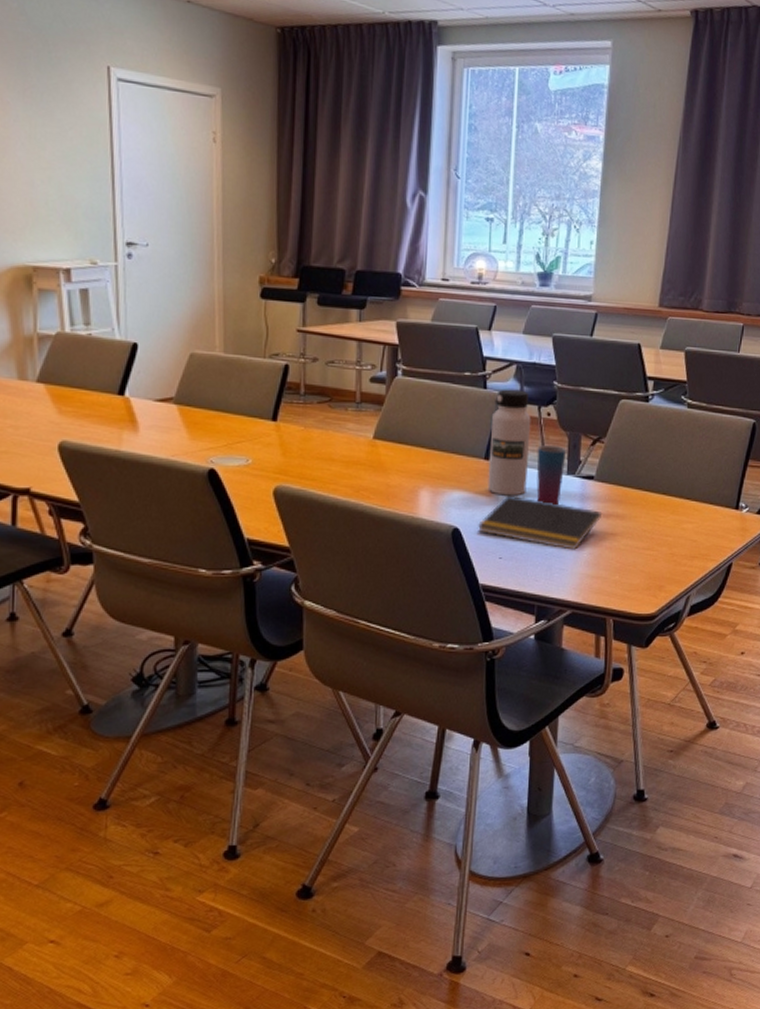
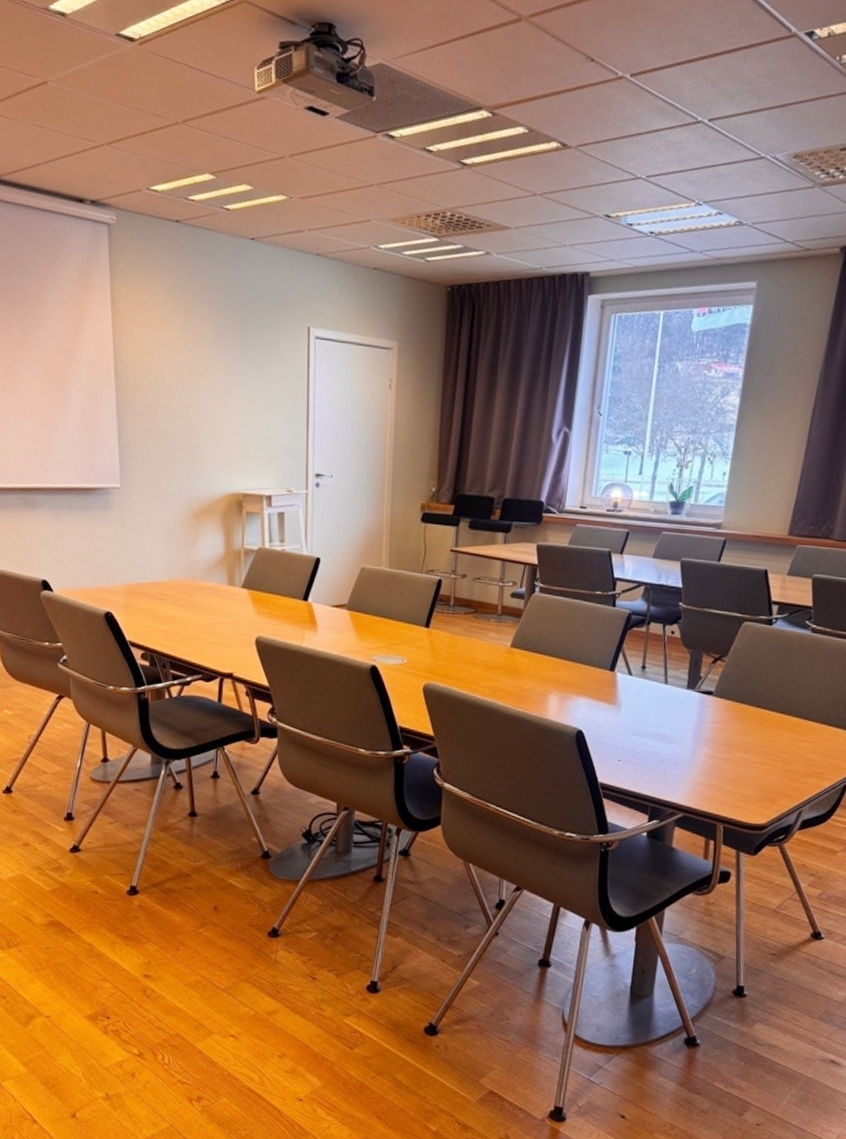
notepad: present [478,496,603,550] -> none [600,705,719,759]
water bottle: present [487,389,531,496] -> none [611,607,656,705]
cup: present [536,444,567,505] -> none [656,660,688,716]

